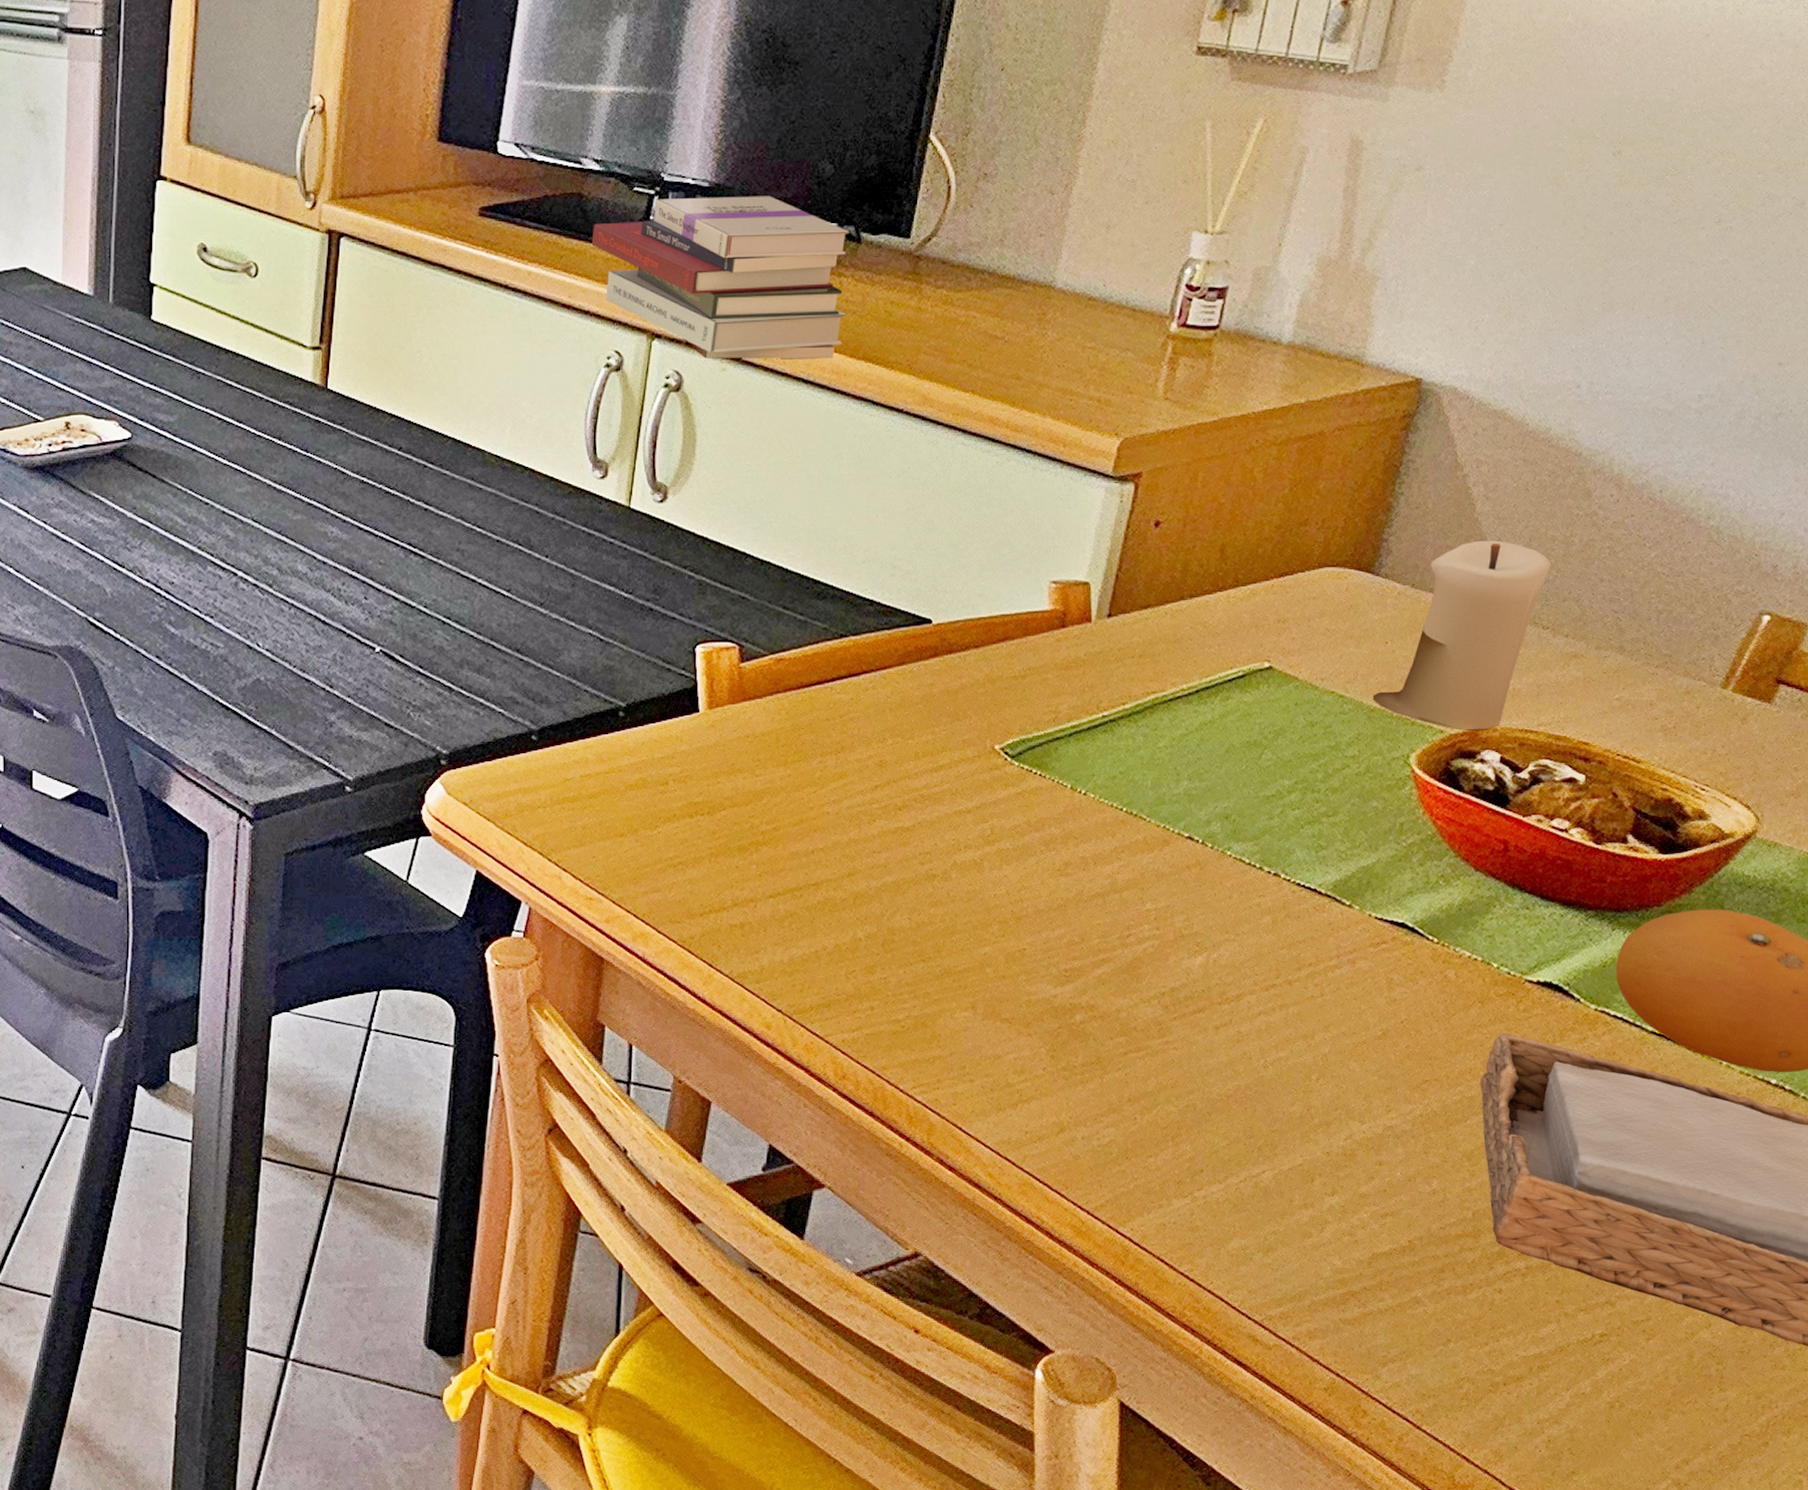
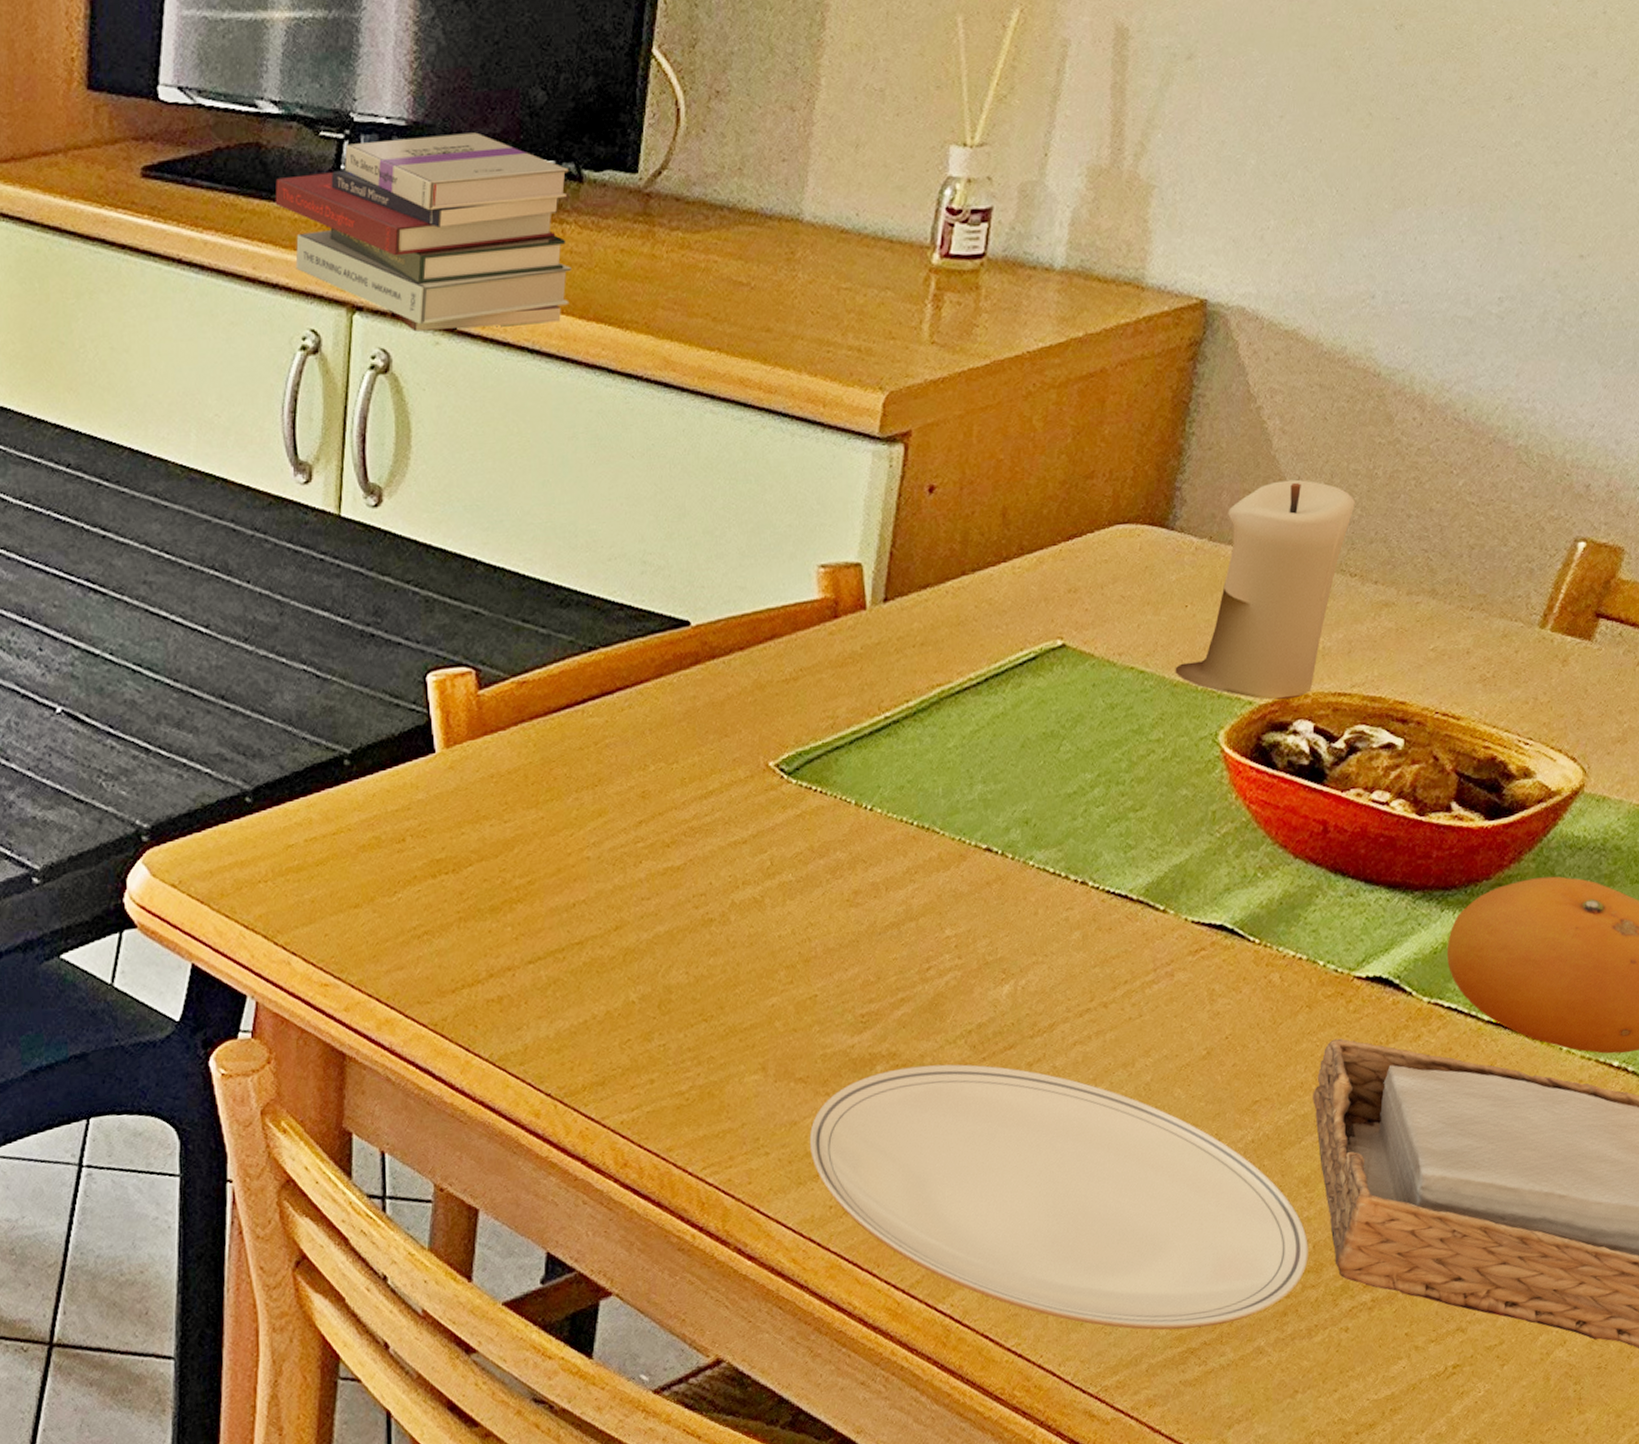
plate: none [1010,1018,1468,1275] -> present [809,1064,1308,1331]

